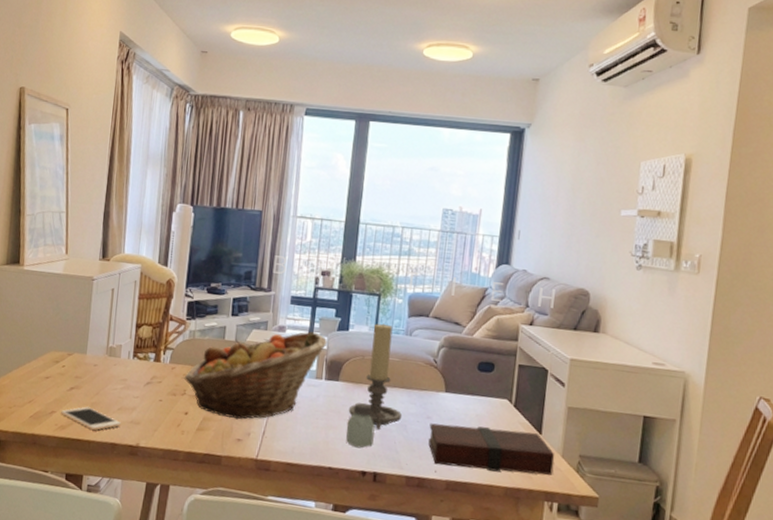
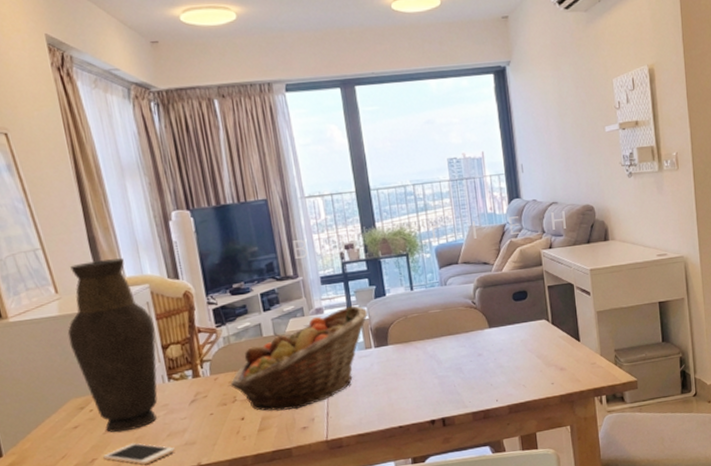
vase: none [63,232,136,395] -> present [67,258,158,433]
saltshaker: present [346,402,375,448] -> none [406,358,435,401]
candle holder: present [348,323,403,429] -> none [404,280,456,379]
book: present [428,423,555,476] -> none [482,341,597,395]

